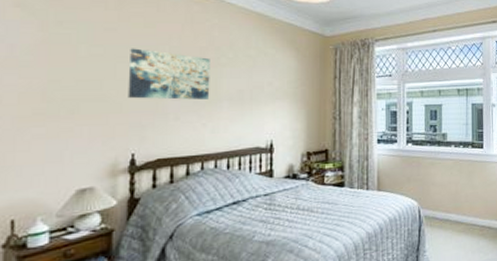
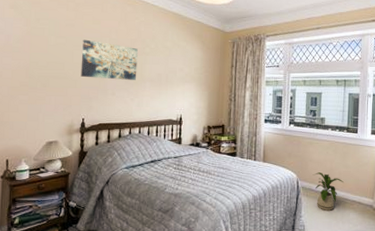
house plant: none [436,197,471,241] -> present [312,172,344,211]

